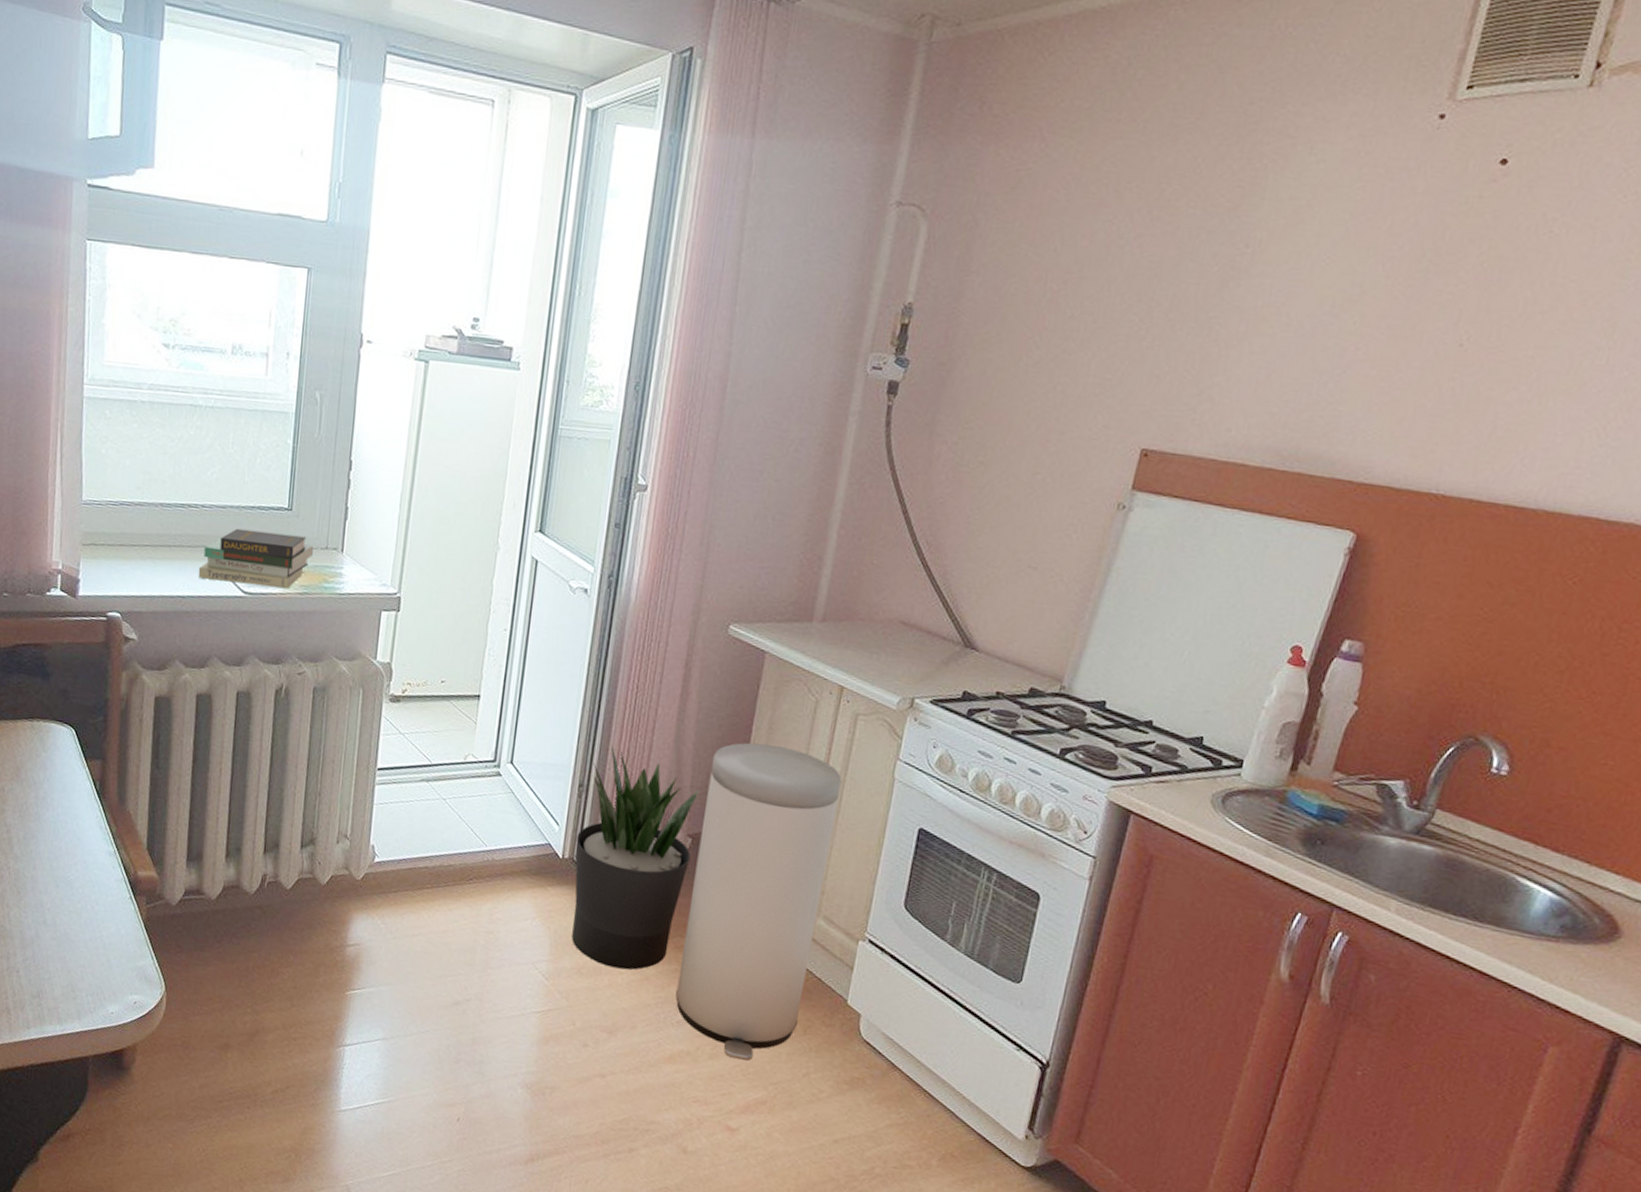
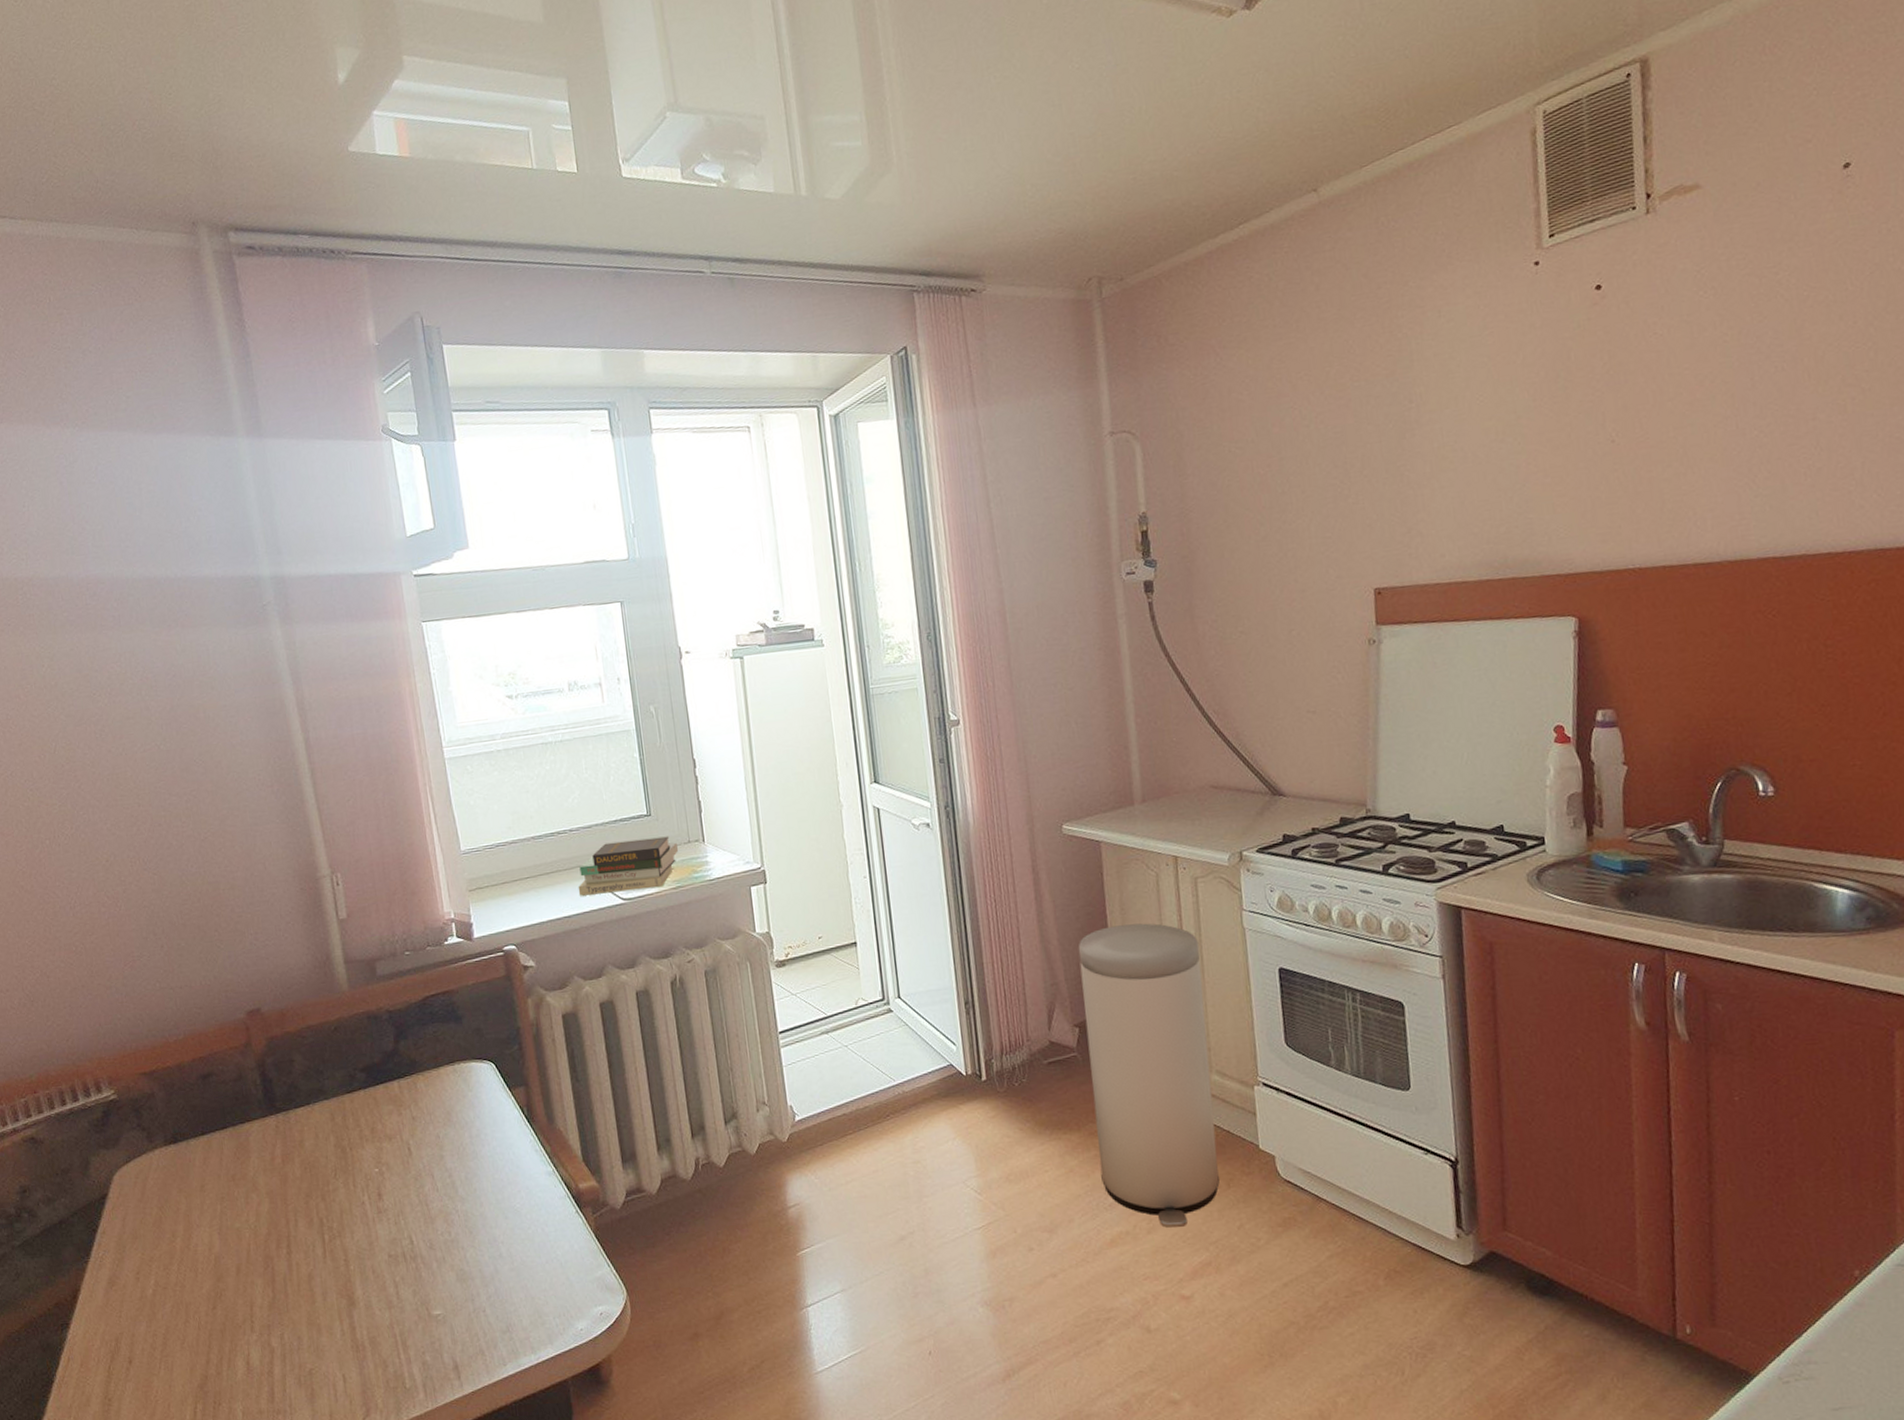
planter: present [572,744,700,970] -> none [973,958,1084,1168]

